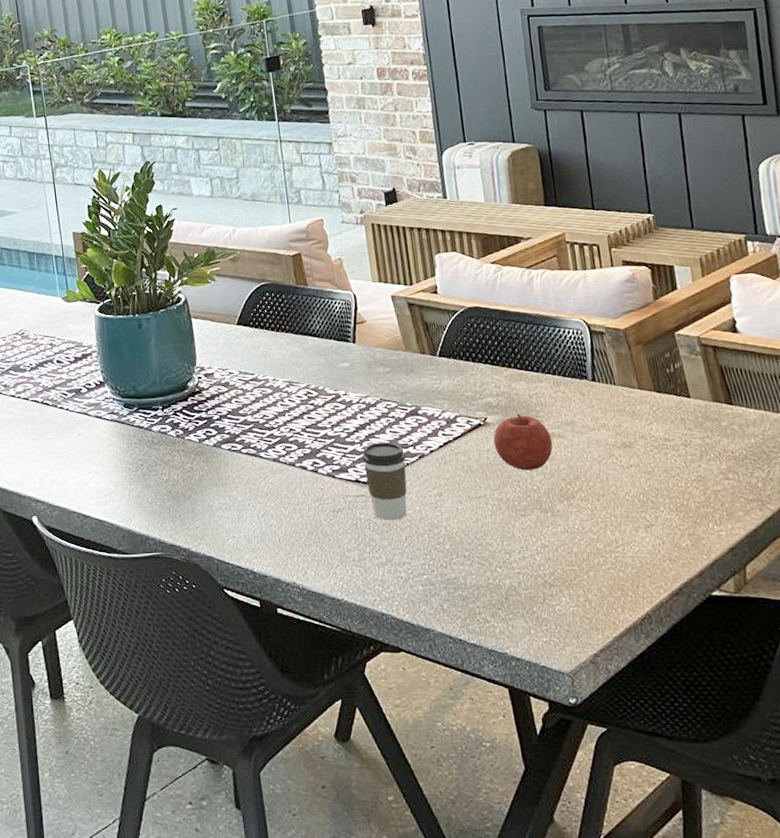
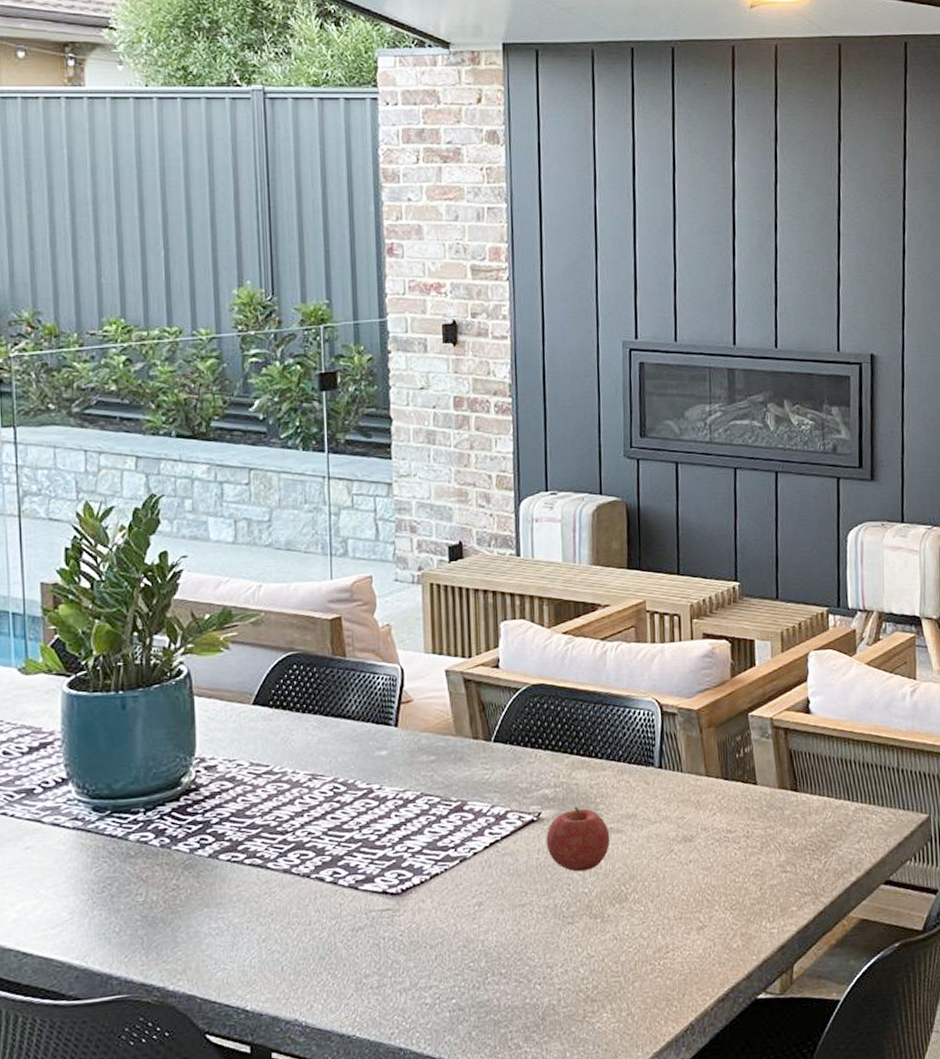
coffee cup: present [362,441,407,521] -> none [393,844,445,938]

